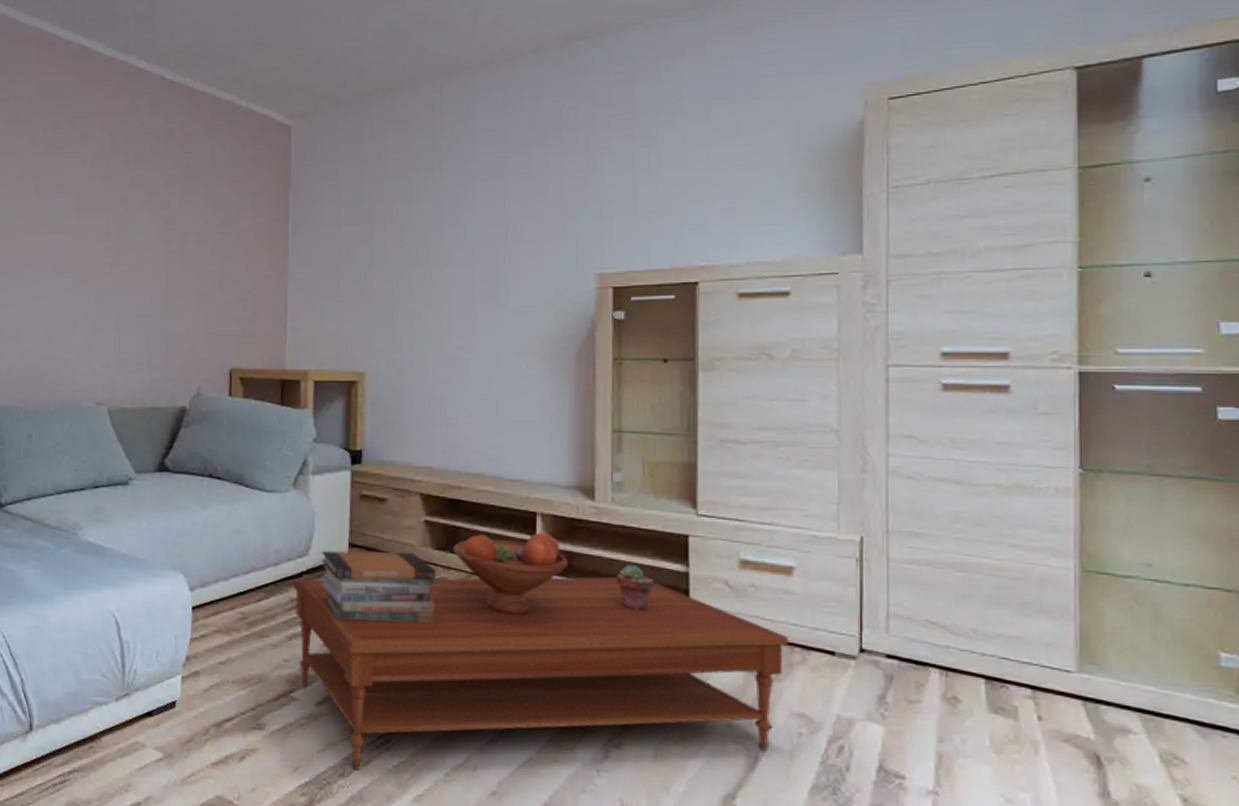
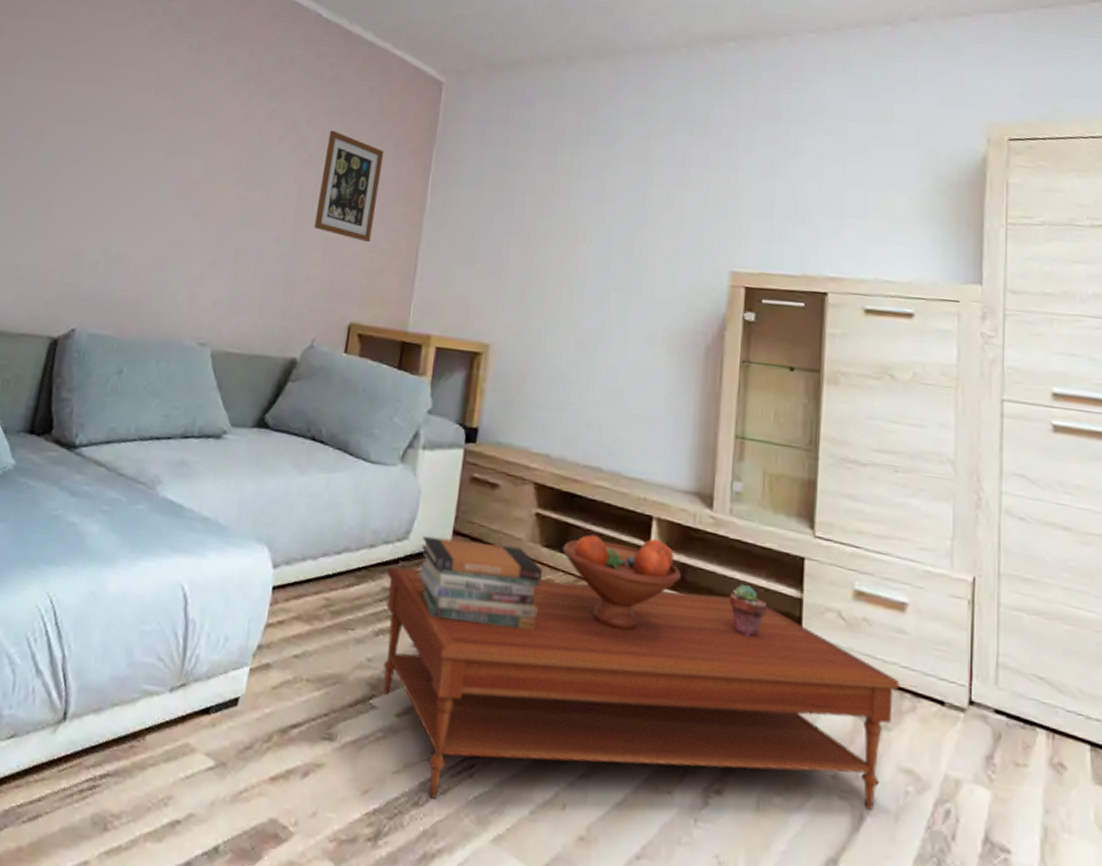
wall art: none [185,189,243,292] -> present [314,130,384,243]

